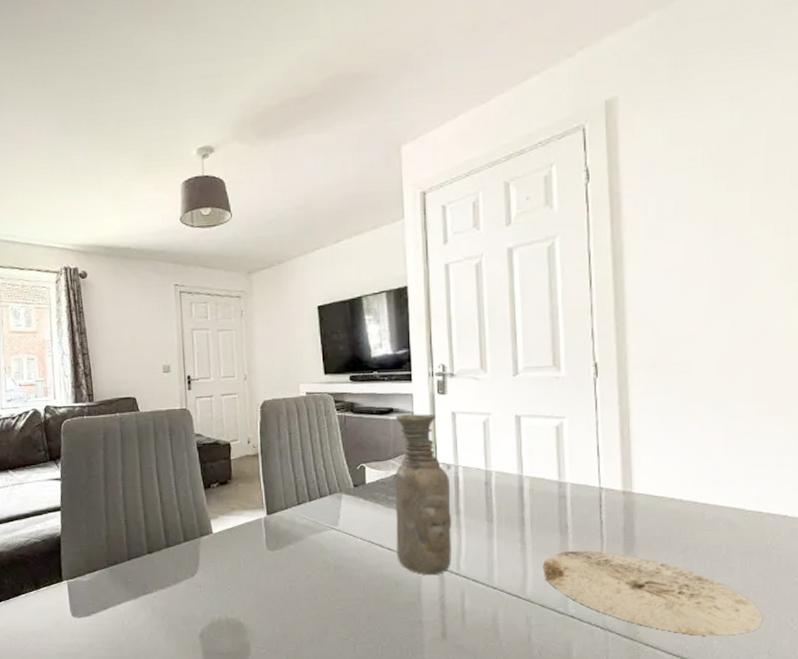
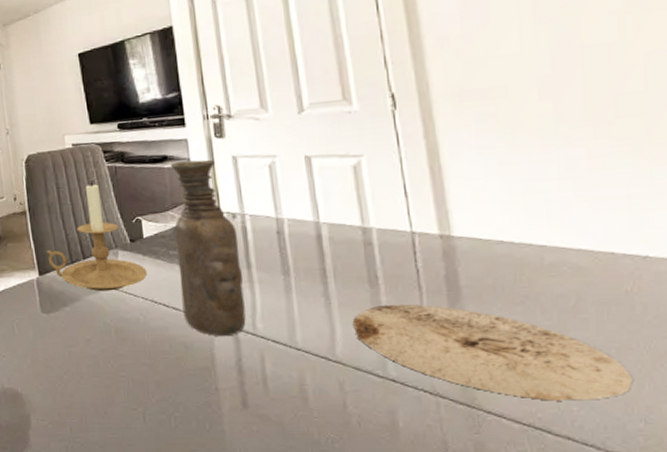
candle holder: none [275,428,367,532] -> present [47,180,148,292]

